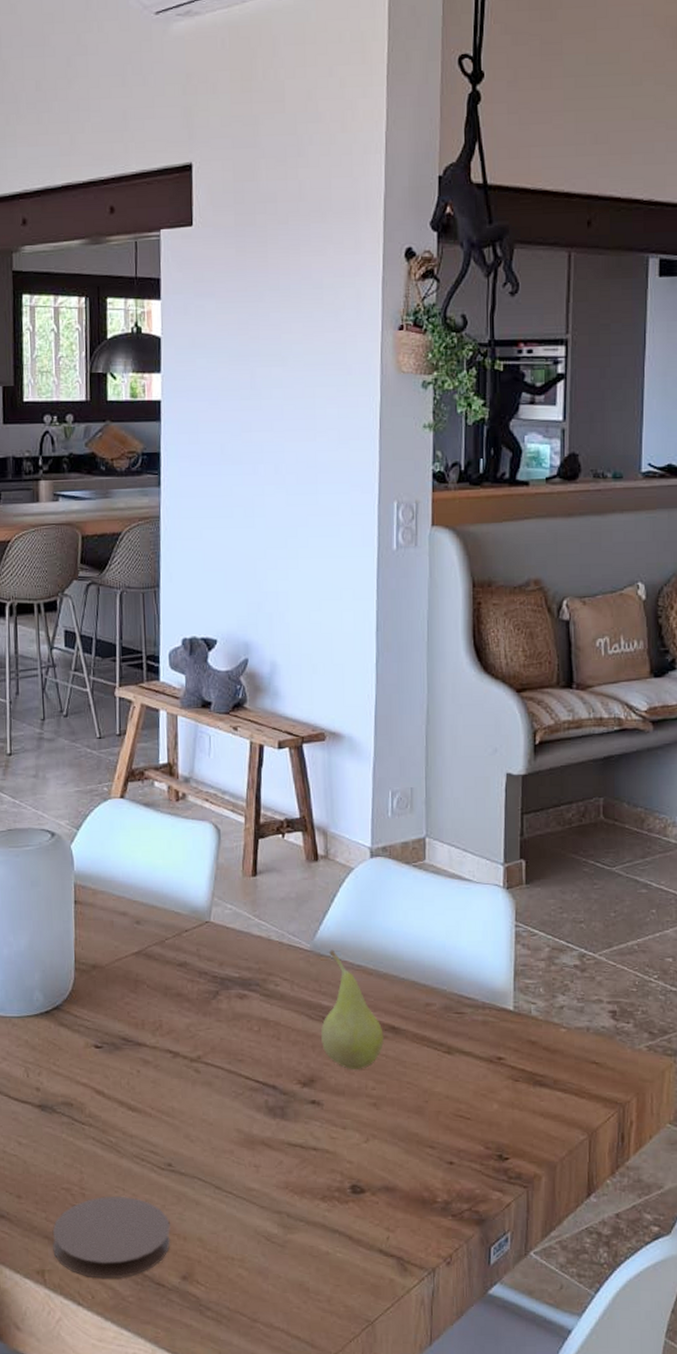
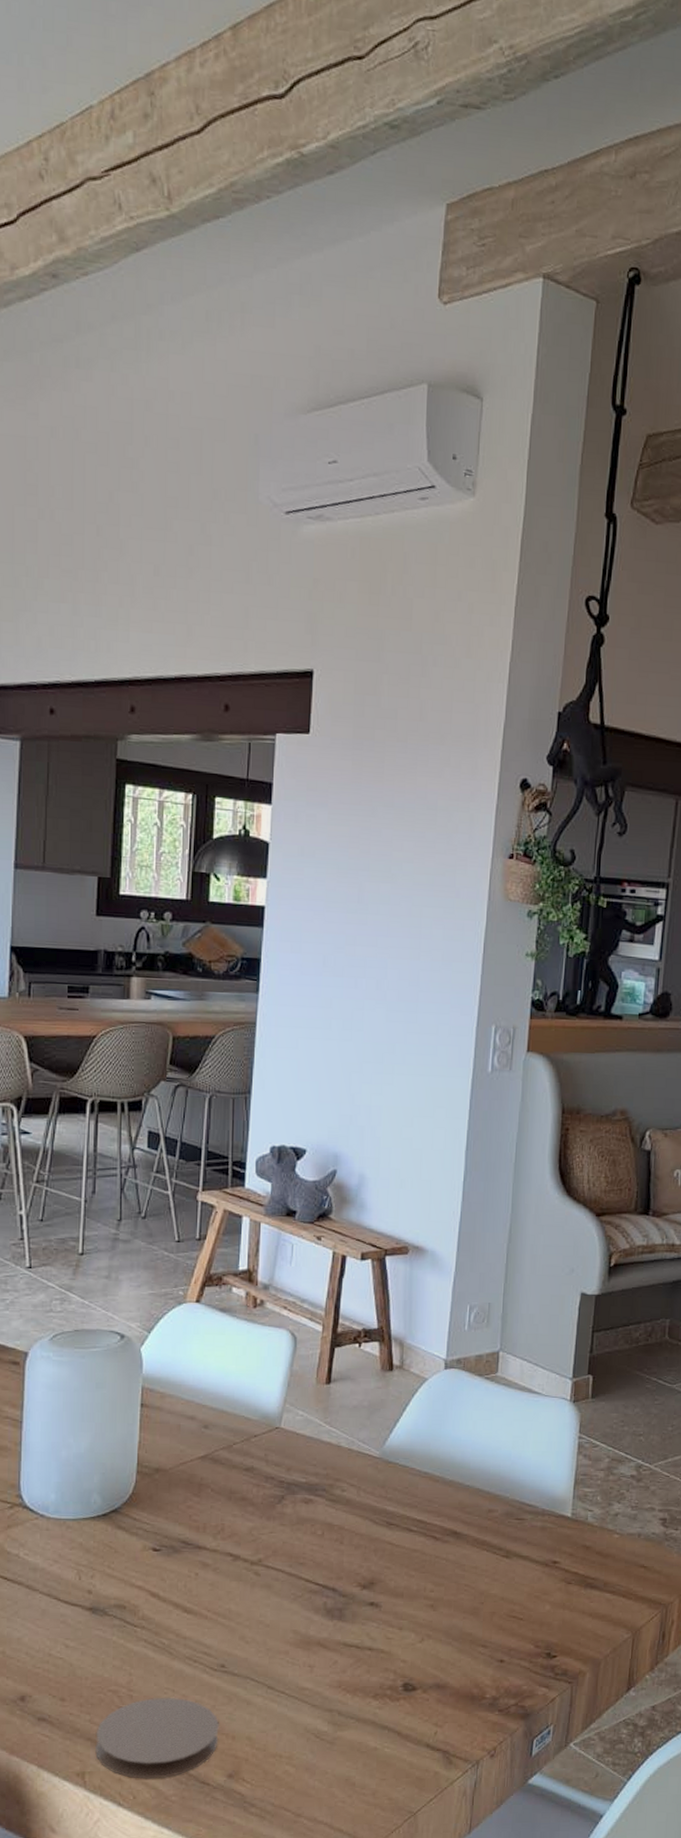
fruit: present [321,949,385,1070] -> none [384,1457,446,1573]

